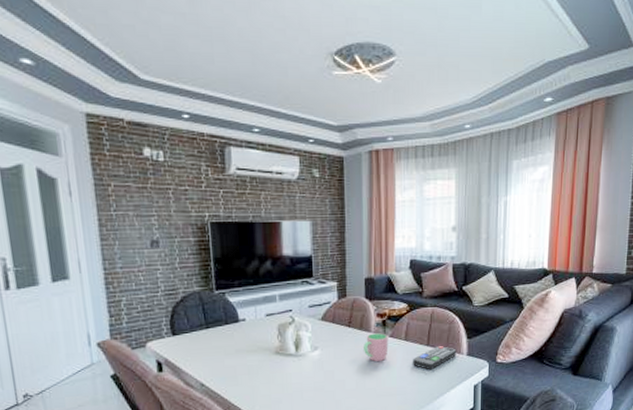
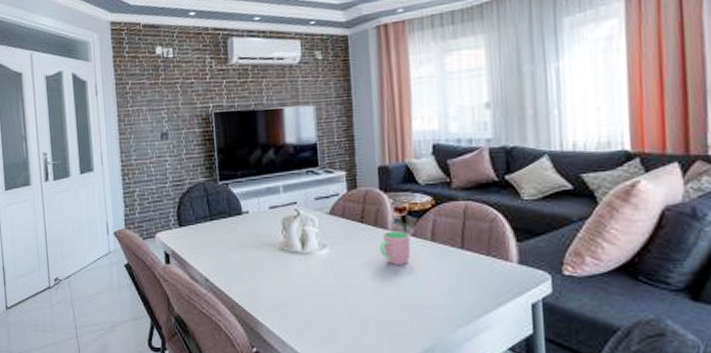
remote control: present [413,346,457,370] -> none [443,250,503,280]

